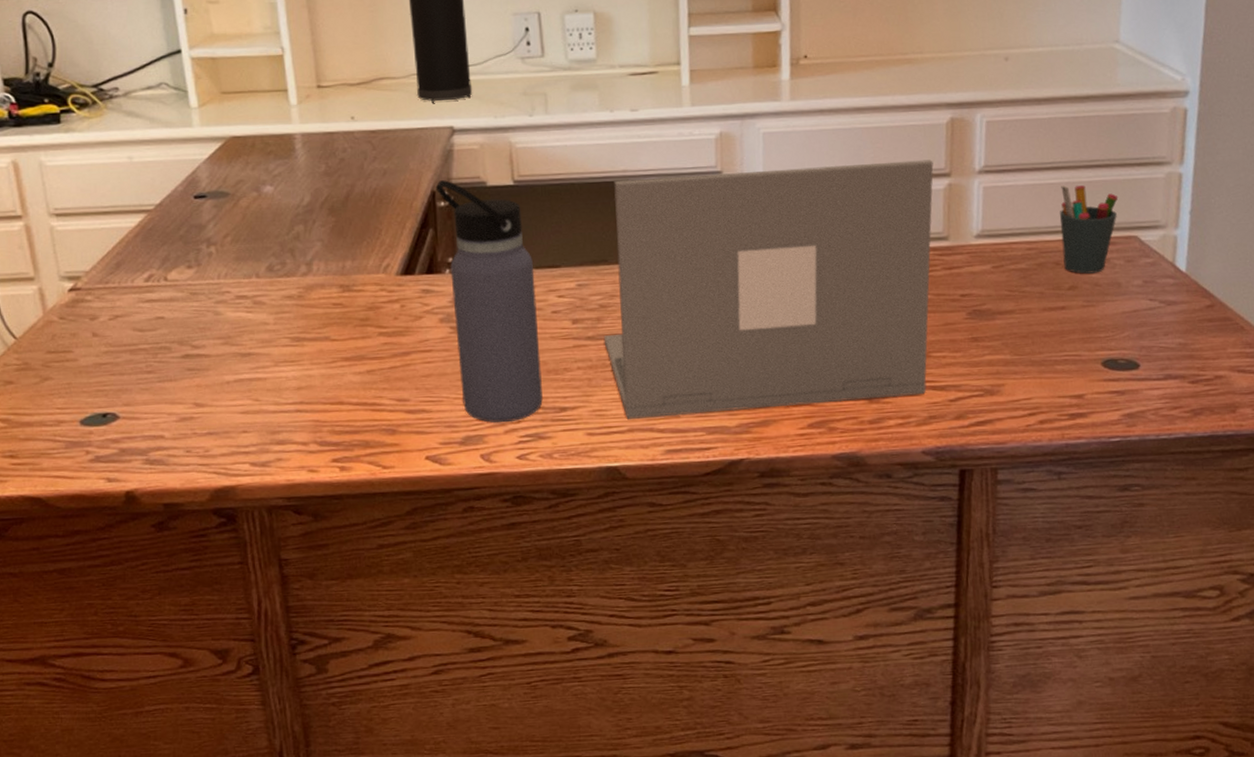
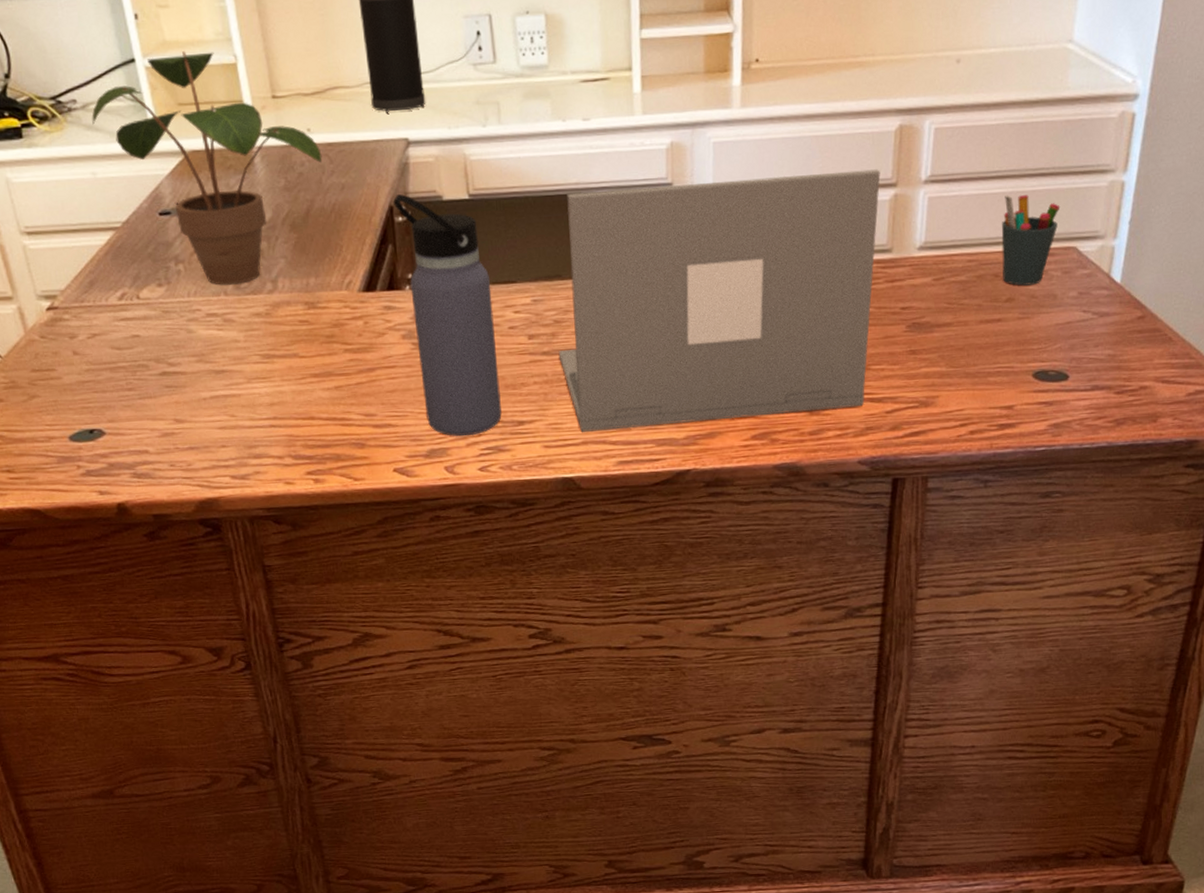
potted plant: none [133,43,365,268] -> present [91,51,323,285]

